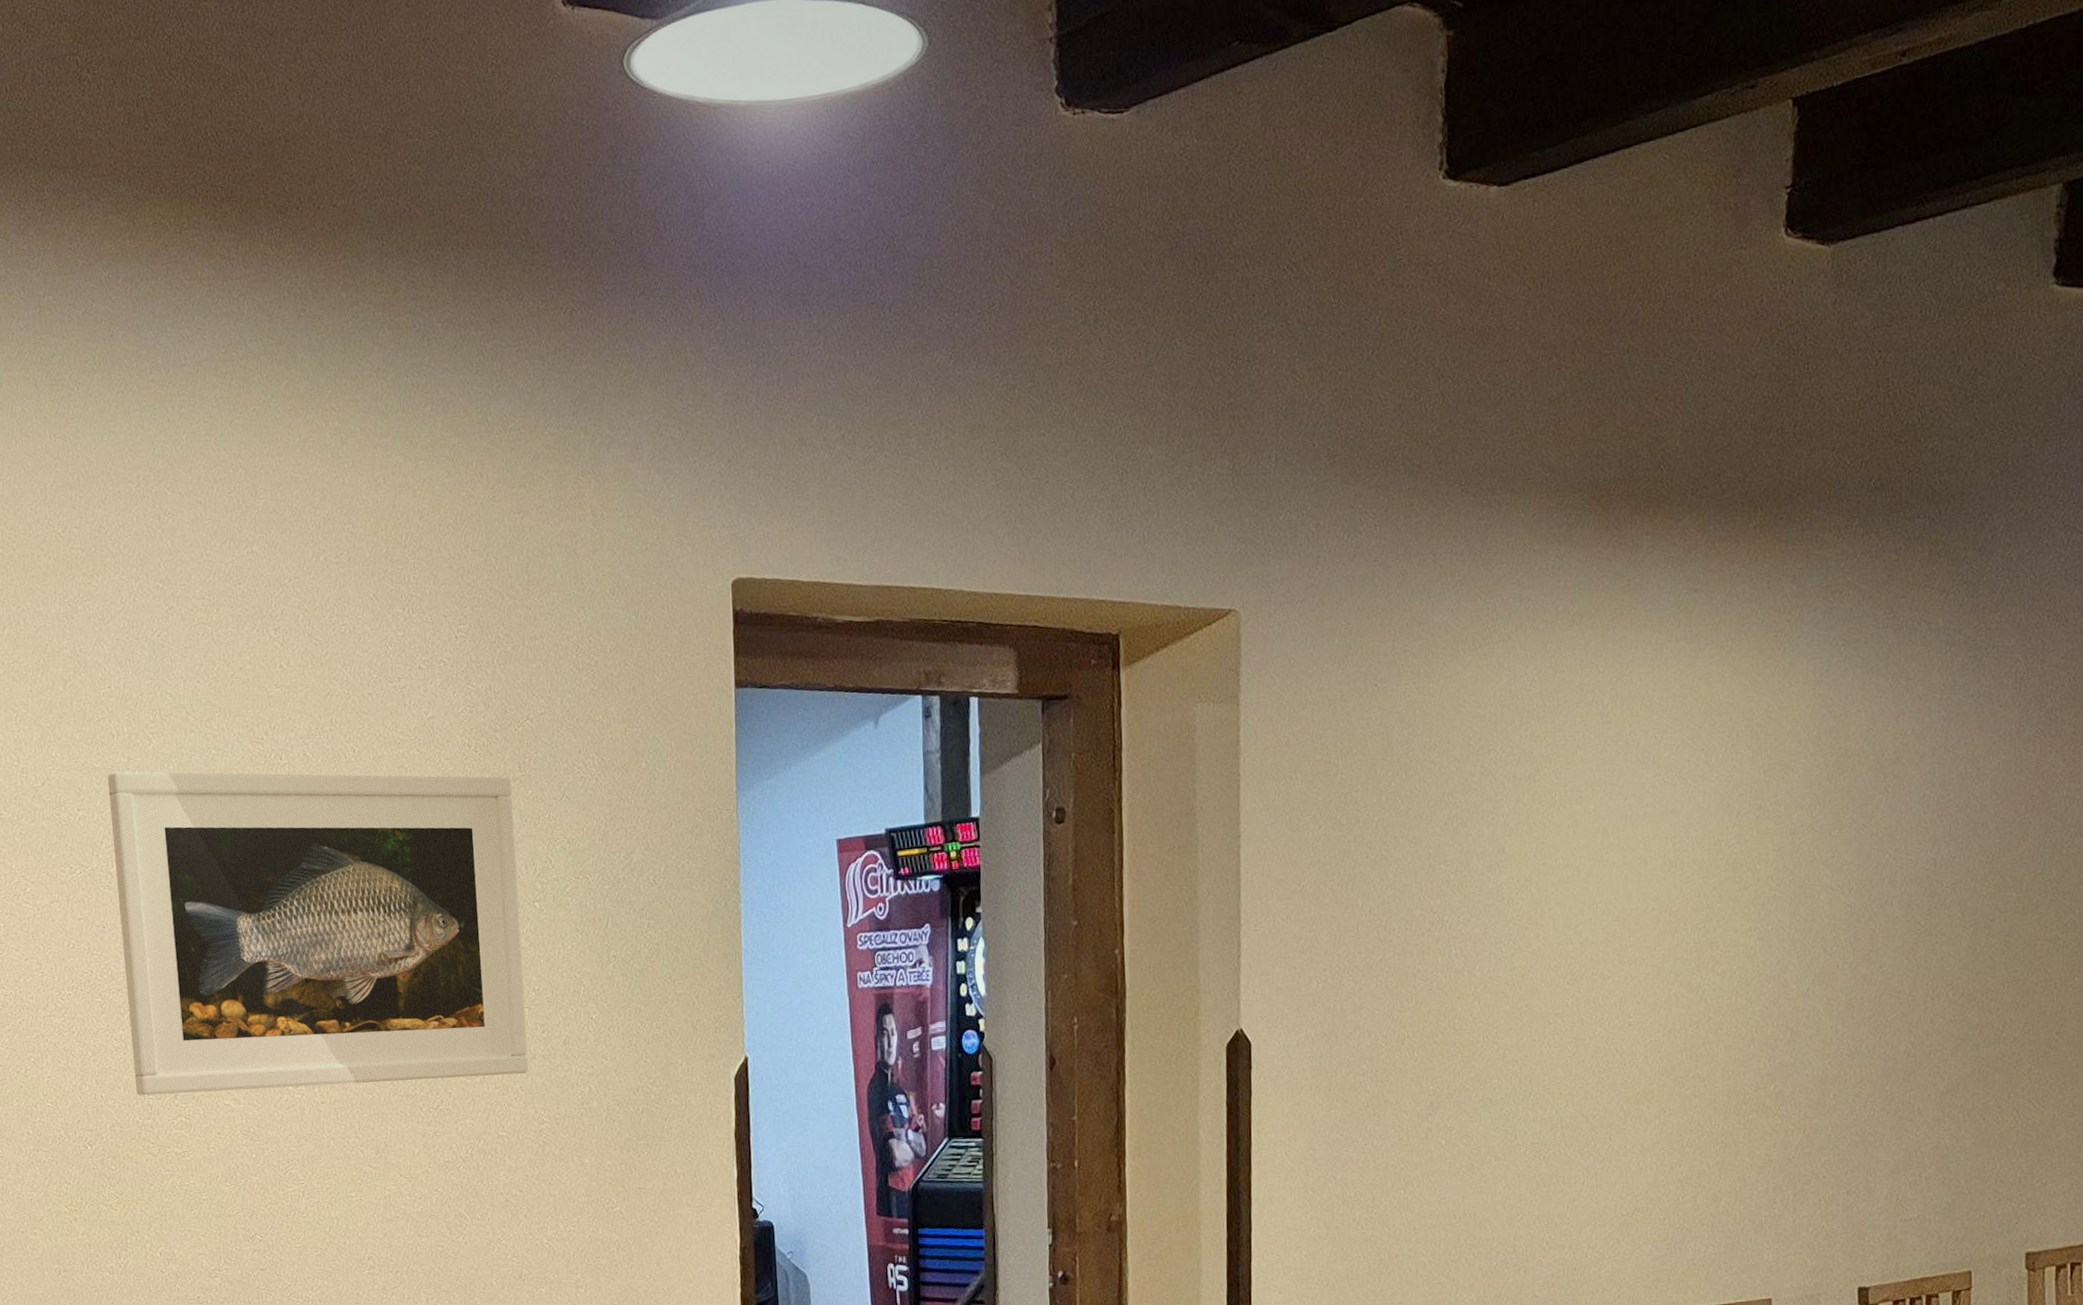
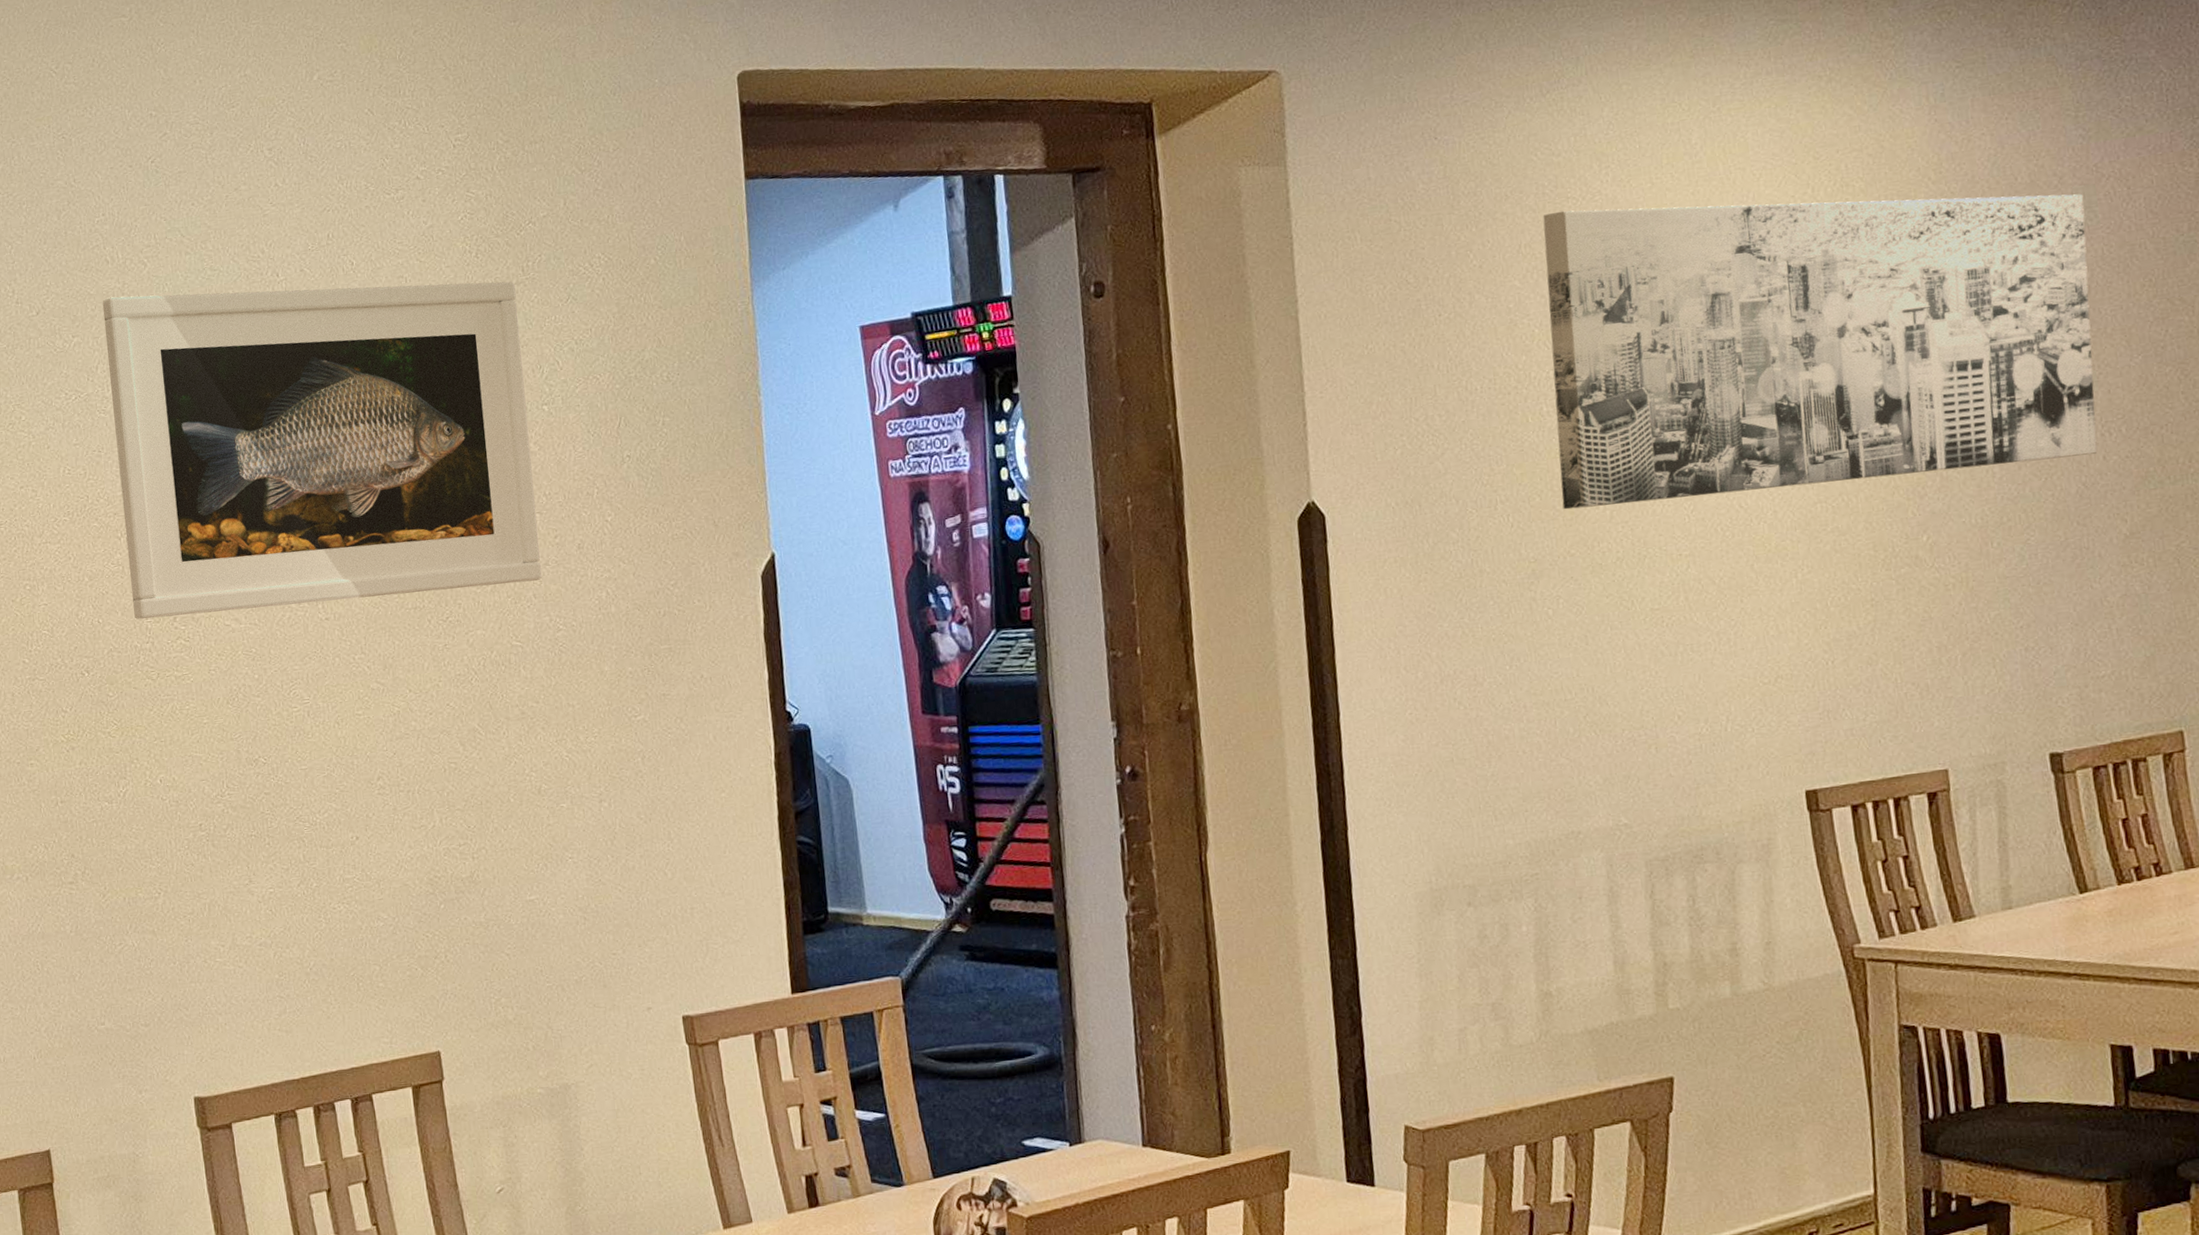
wall art: none [1462,762,1939,1047] -> present [1543,194,2098,510]

